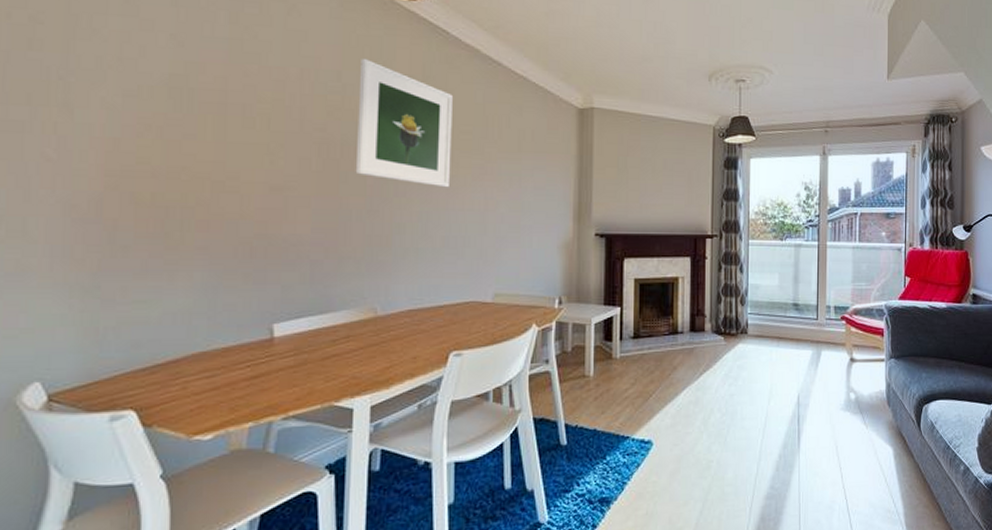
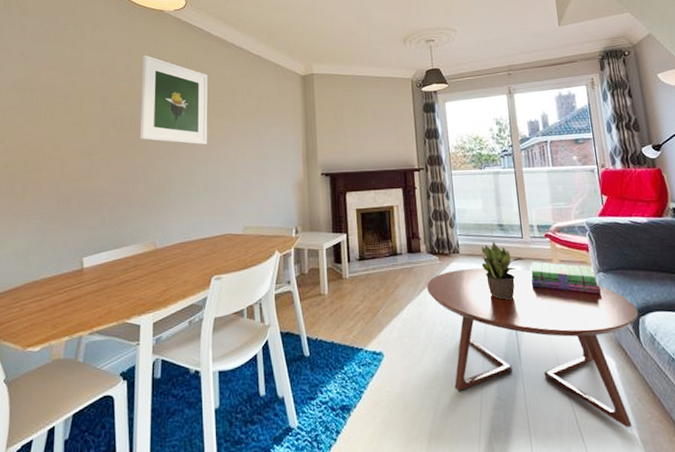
coffee table: none [707,351,922,514] -> present [426,268,638,428]
potted plant: none [770,322,817,385] -> present [480,241,525,300]
stack of books: none [820,346,890,382] -> present [530,262,602,295]

